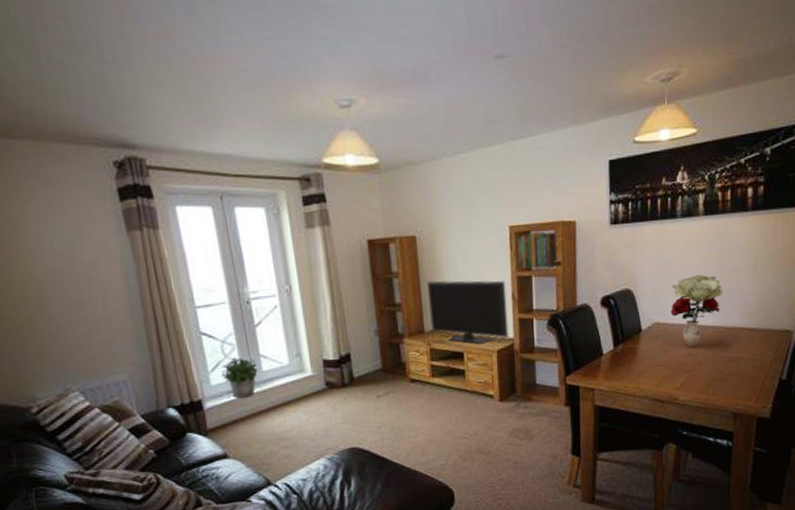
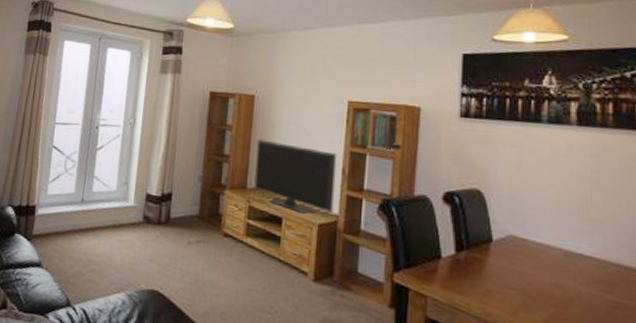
potted plant: present [221,357,258,400] -> none [58,173,89,215]
flower bouquet: present [670,275,724,347] -> none [531,190,605,277]

